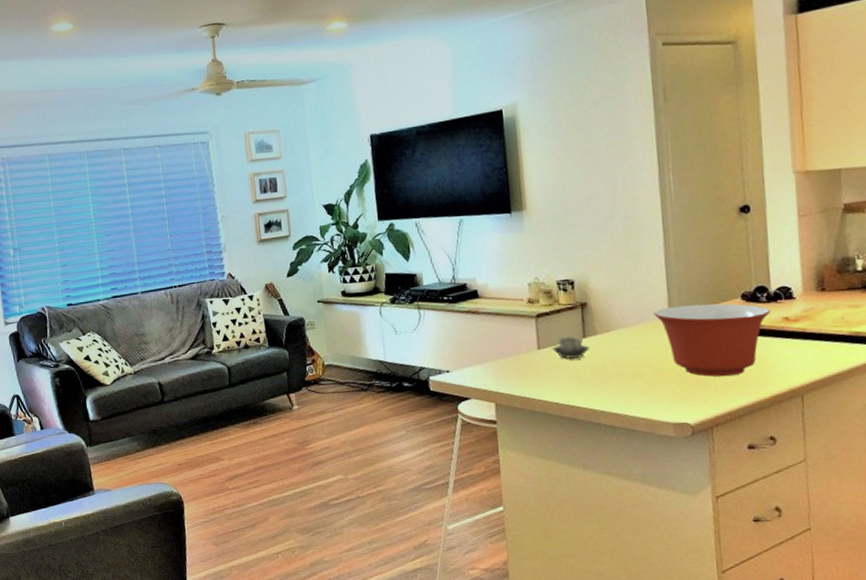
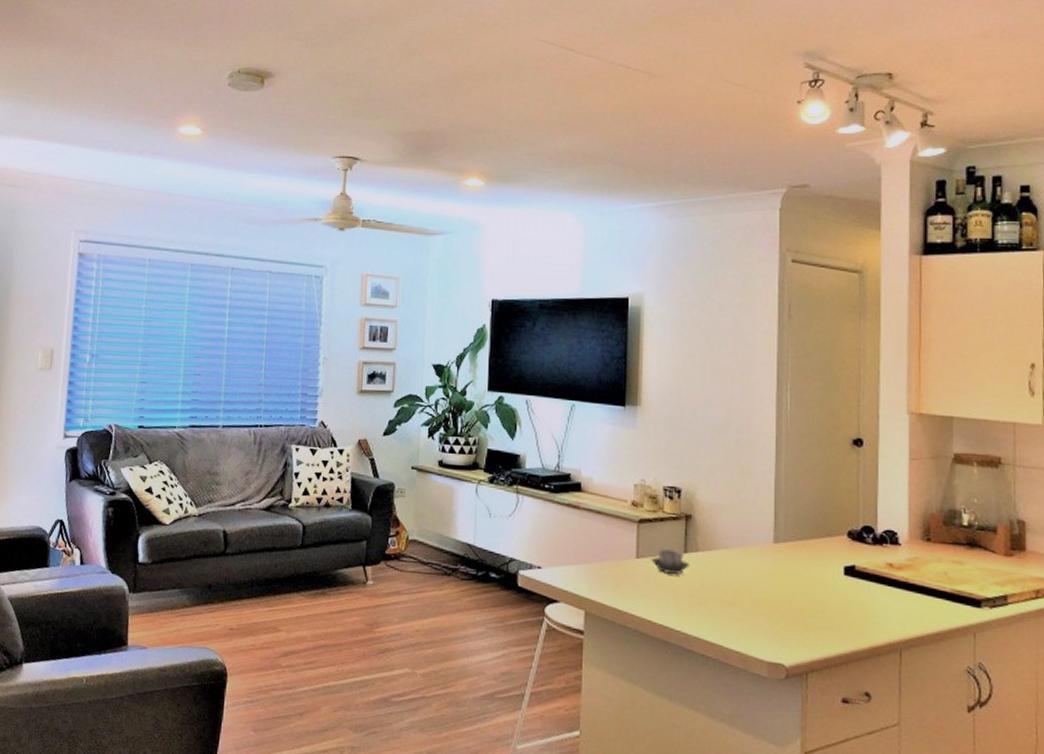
mixing bowl: present [654,303,770,377] -> none [759,533,875,619]

